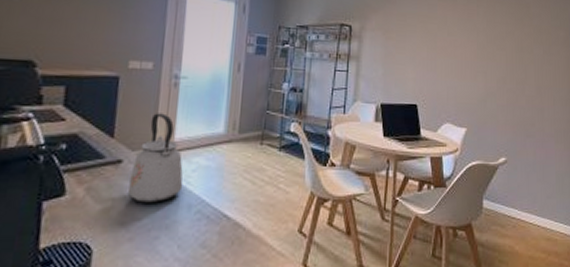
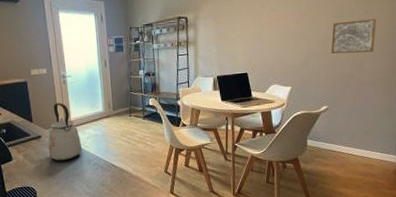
wall art: none [510,60,556,99] -> present [331,19,376,54]

